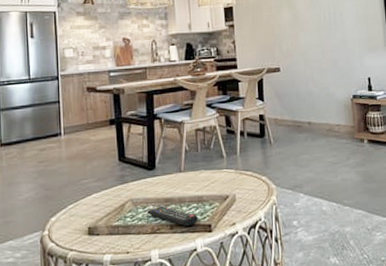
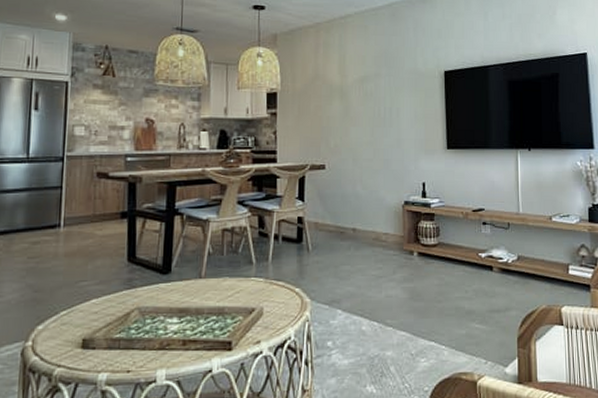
remote control: present [147,205,198,227] -> none [156,316,217,343]

